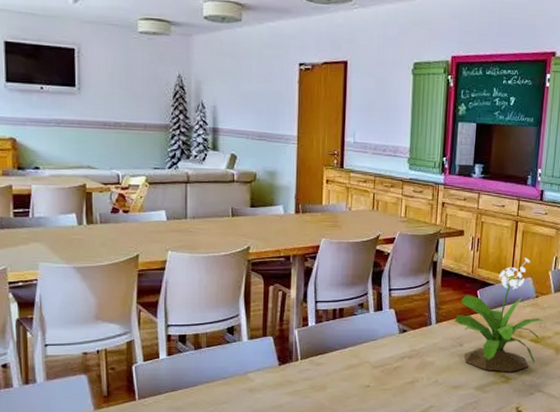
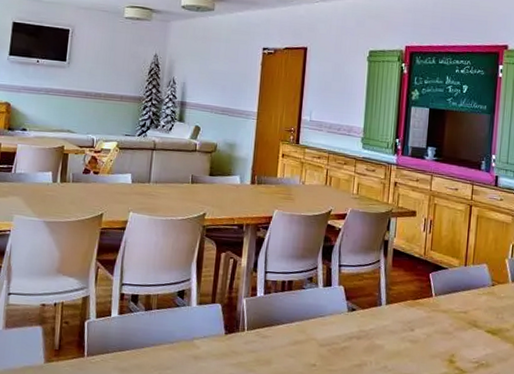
potted flower: present [455,257,543,372] -> none [406,243,500,365]

